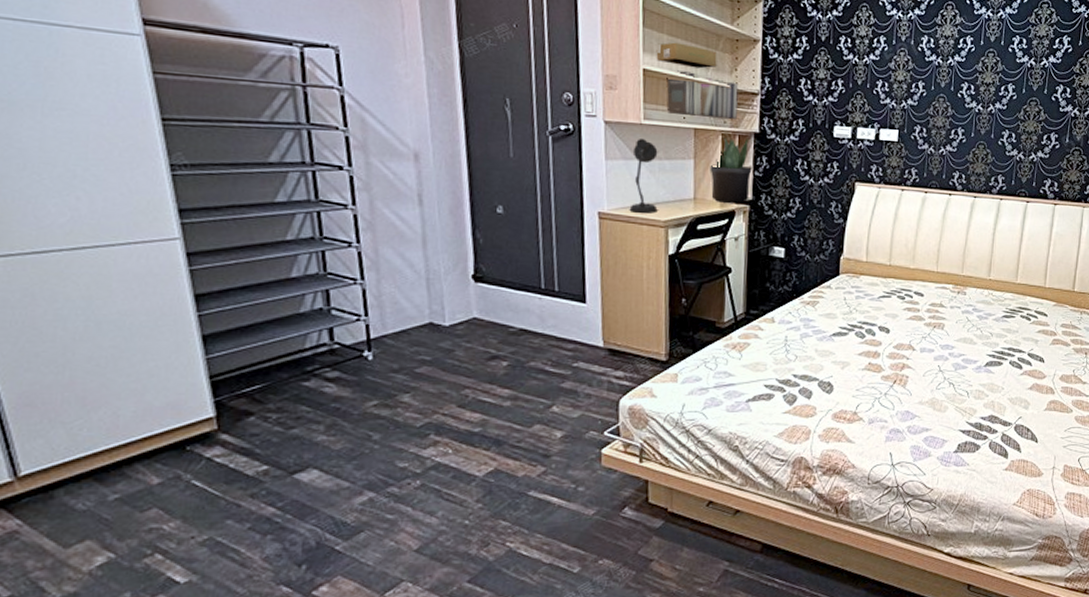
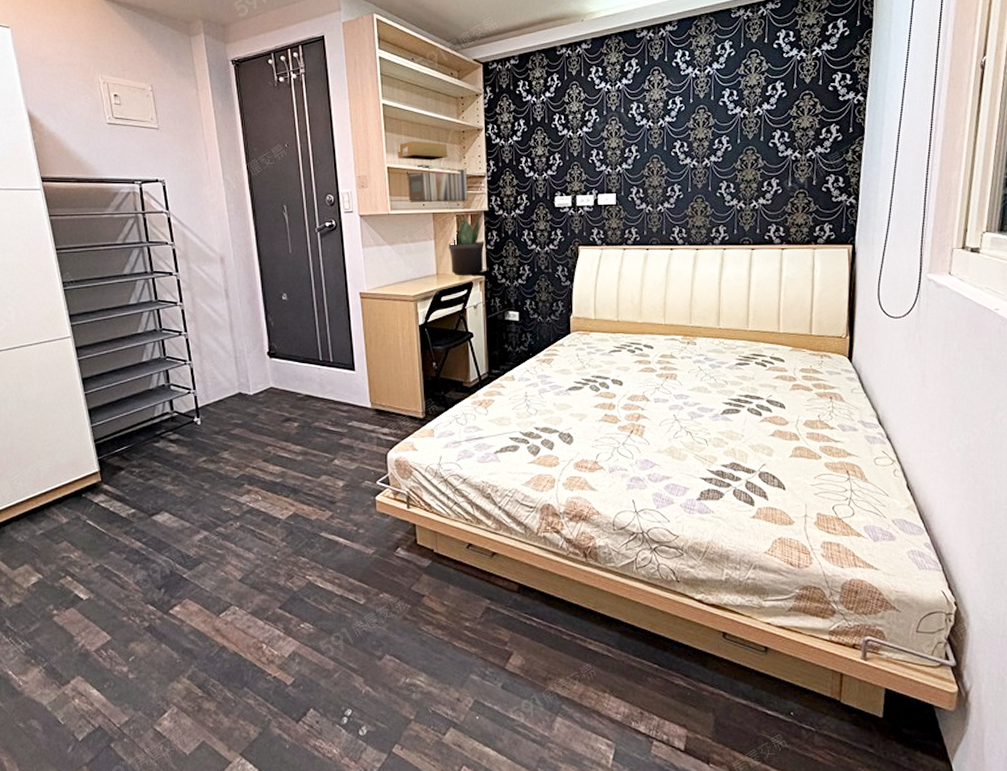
desk lamp: present [629,139,658,214] -> none [384,227,407,292]

